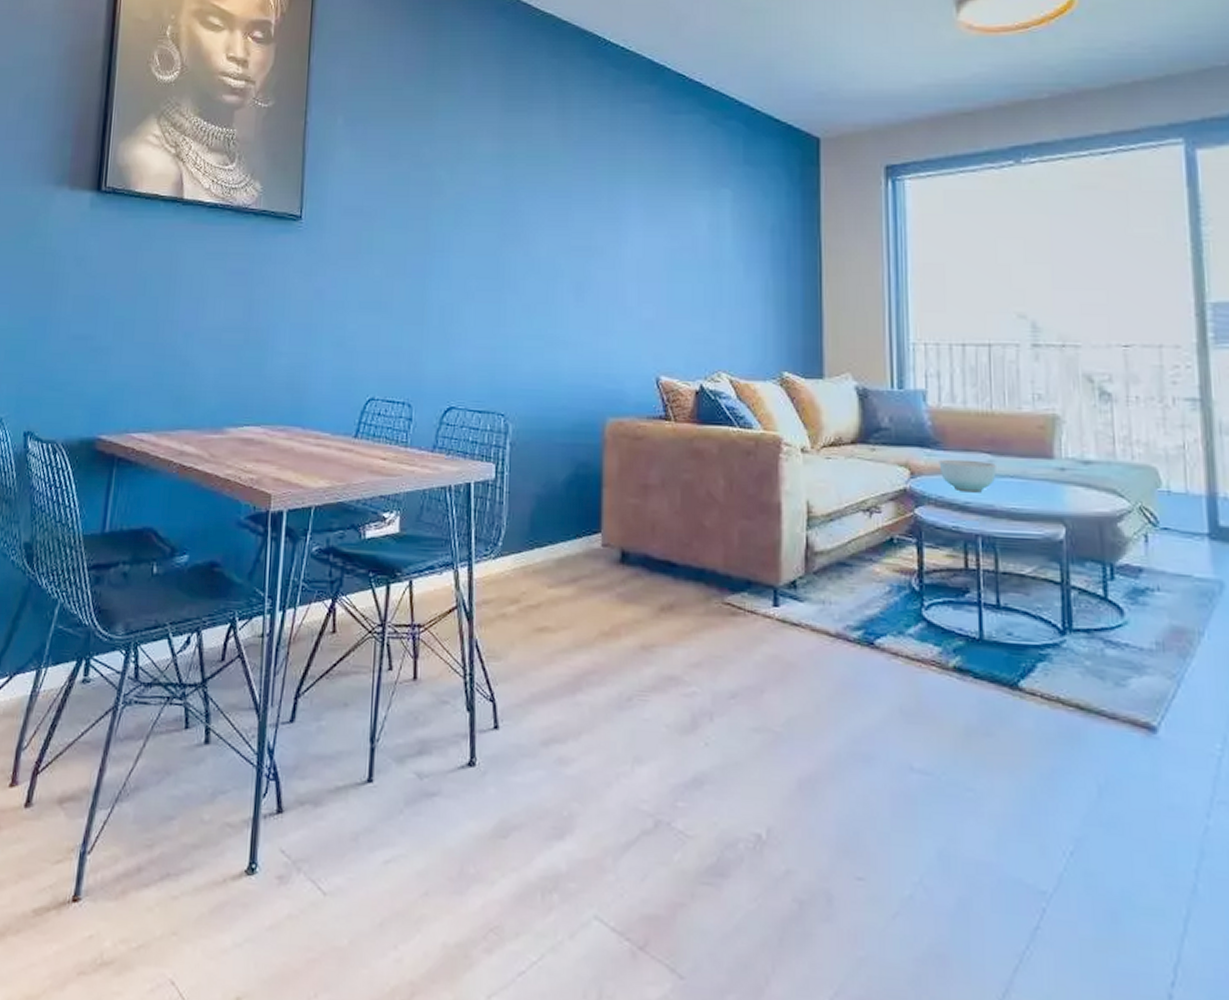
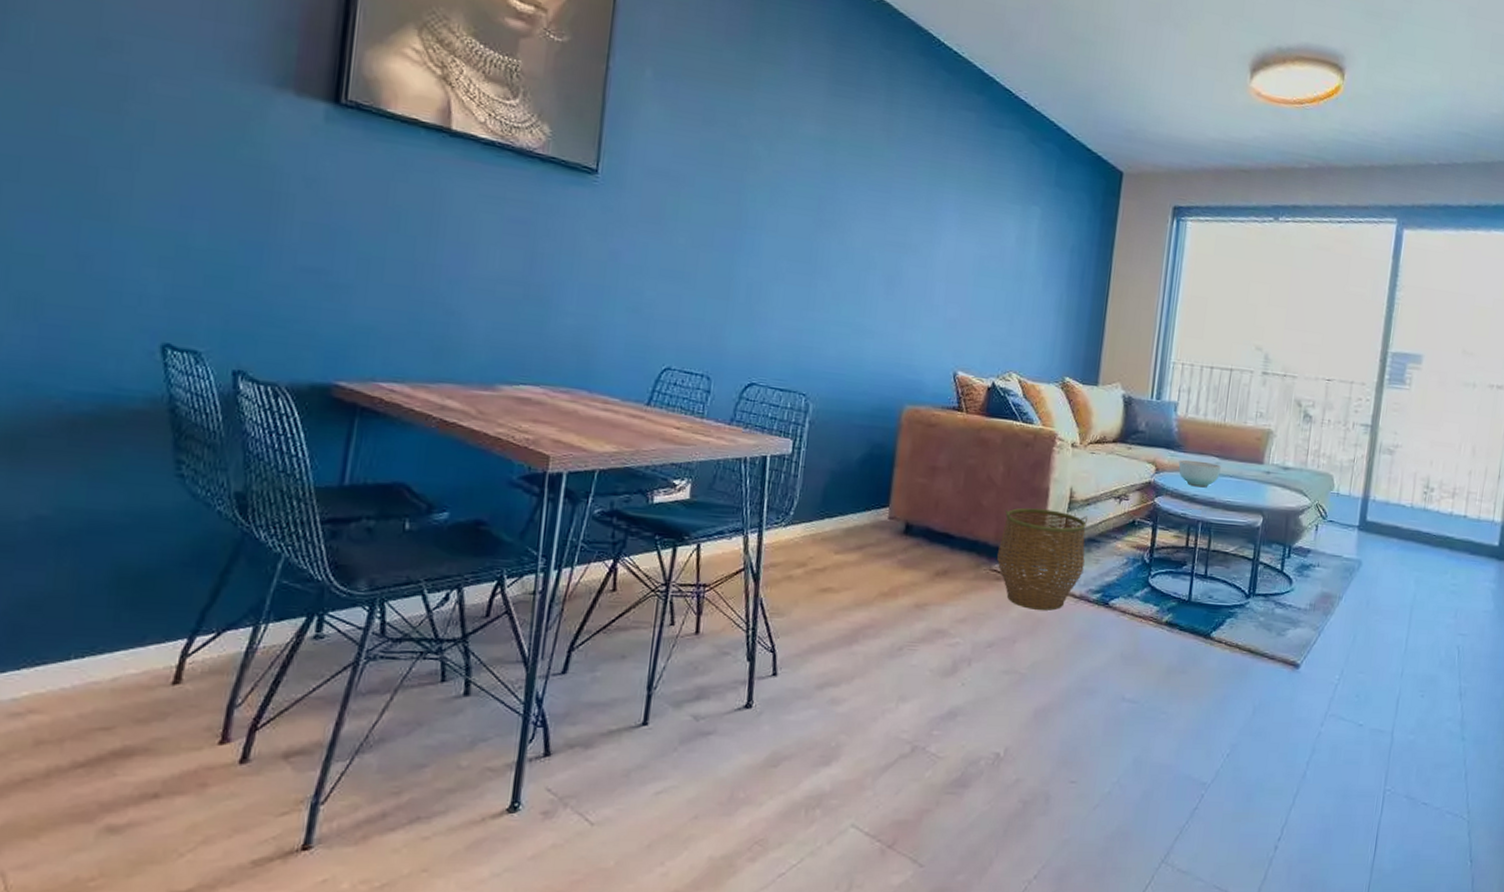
basket: none [728,527,836,652] -> present [996,507,1087,610]

